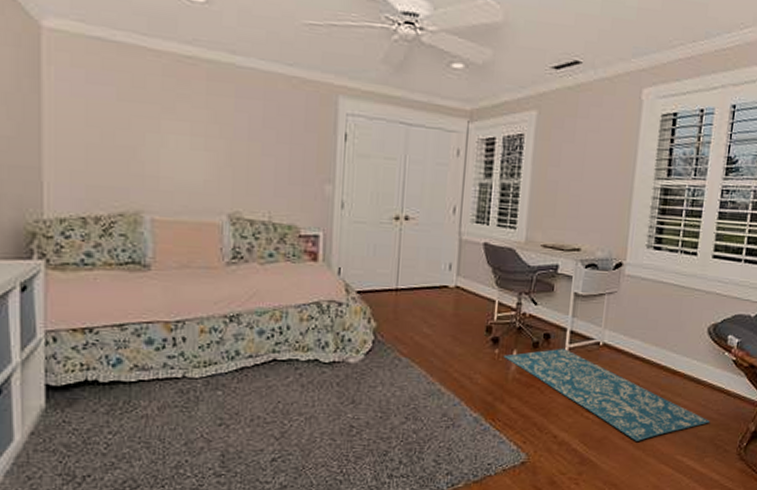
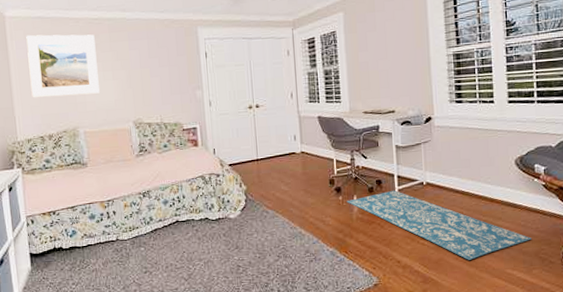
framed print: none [73,61,184,167] -> present [26,34,100,98]

